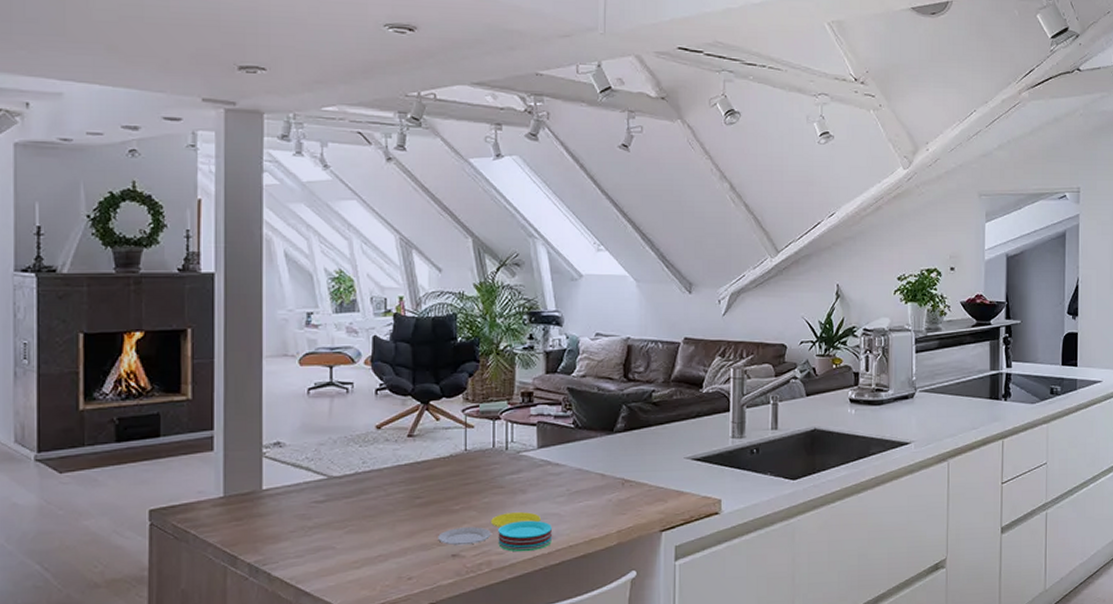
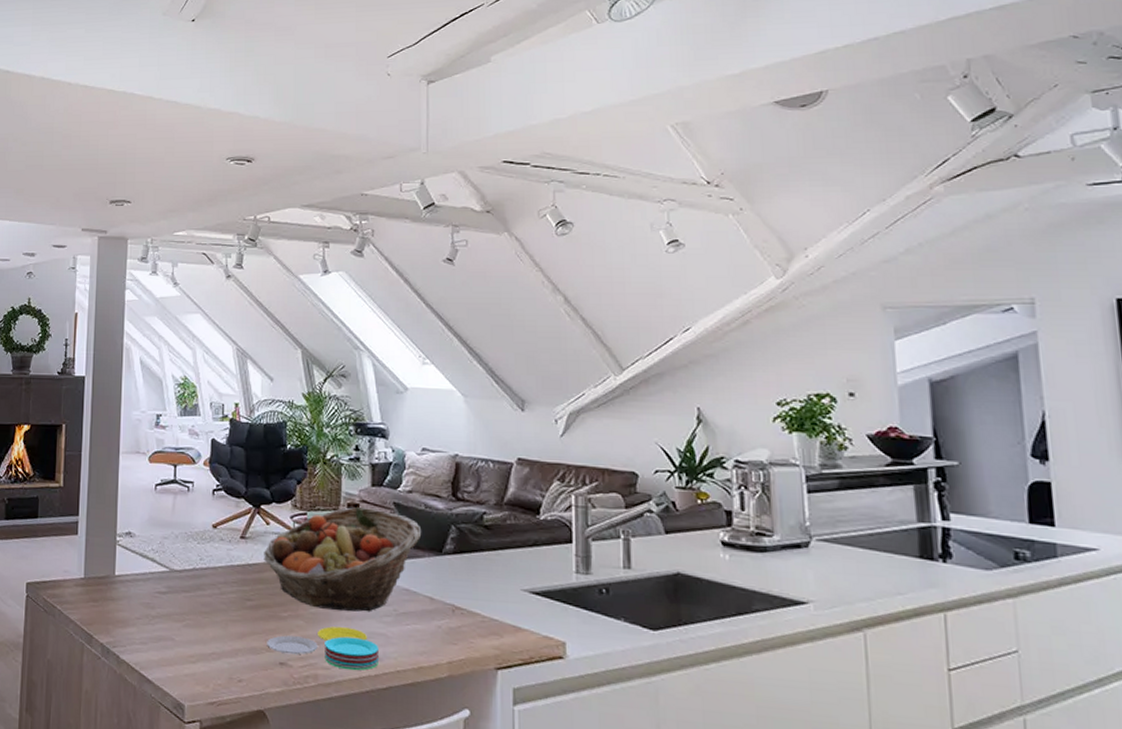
fruit basket: none [434,395,594,497] -> present [264,507,422,612]

